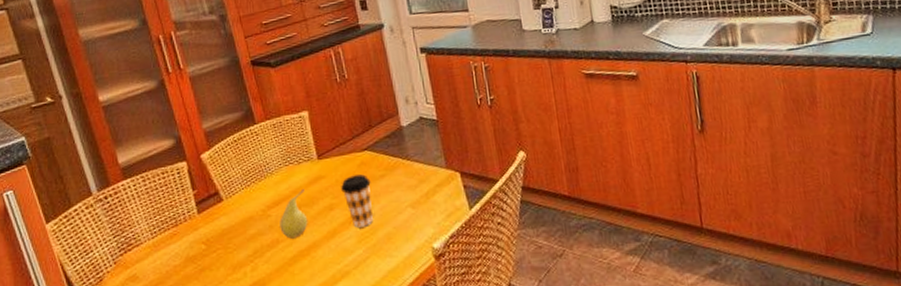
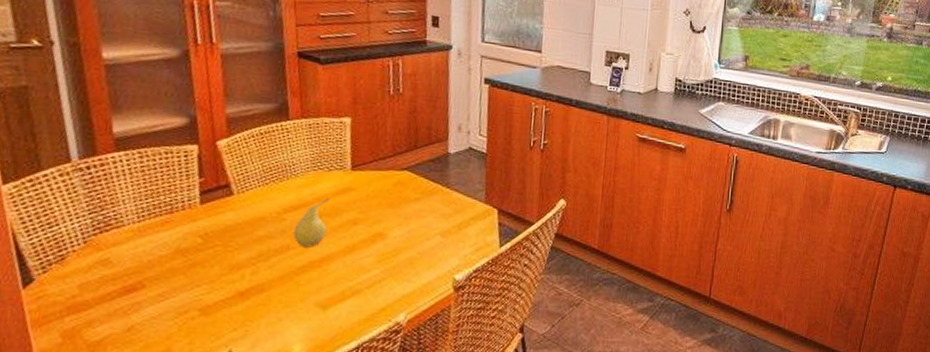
coffee cup: present [341,174,373,228] -> none [370,193,404,248]

